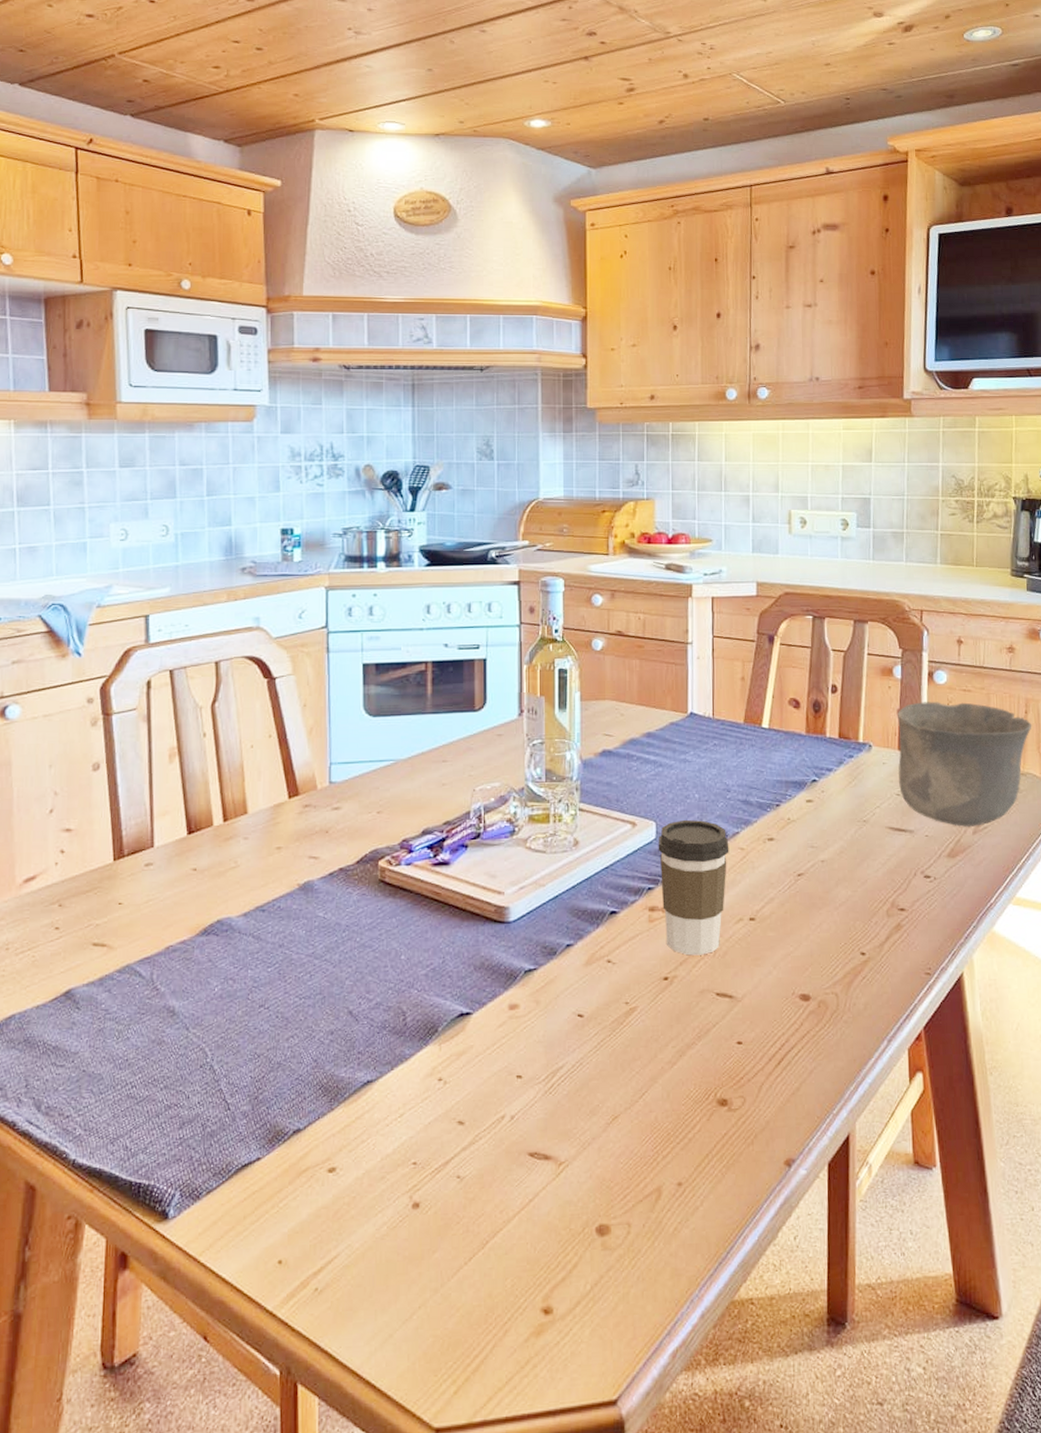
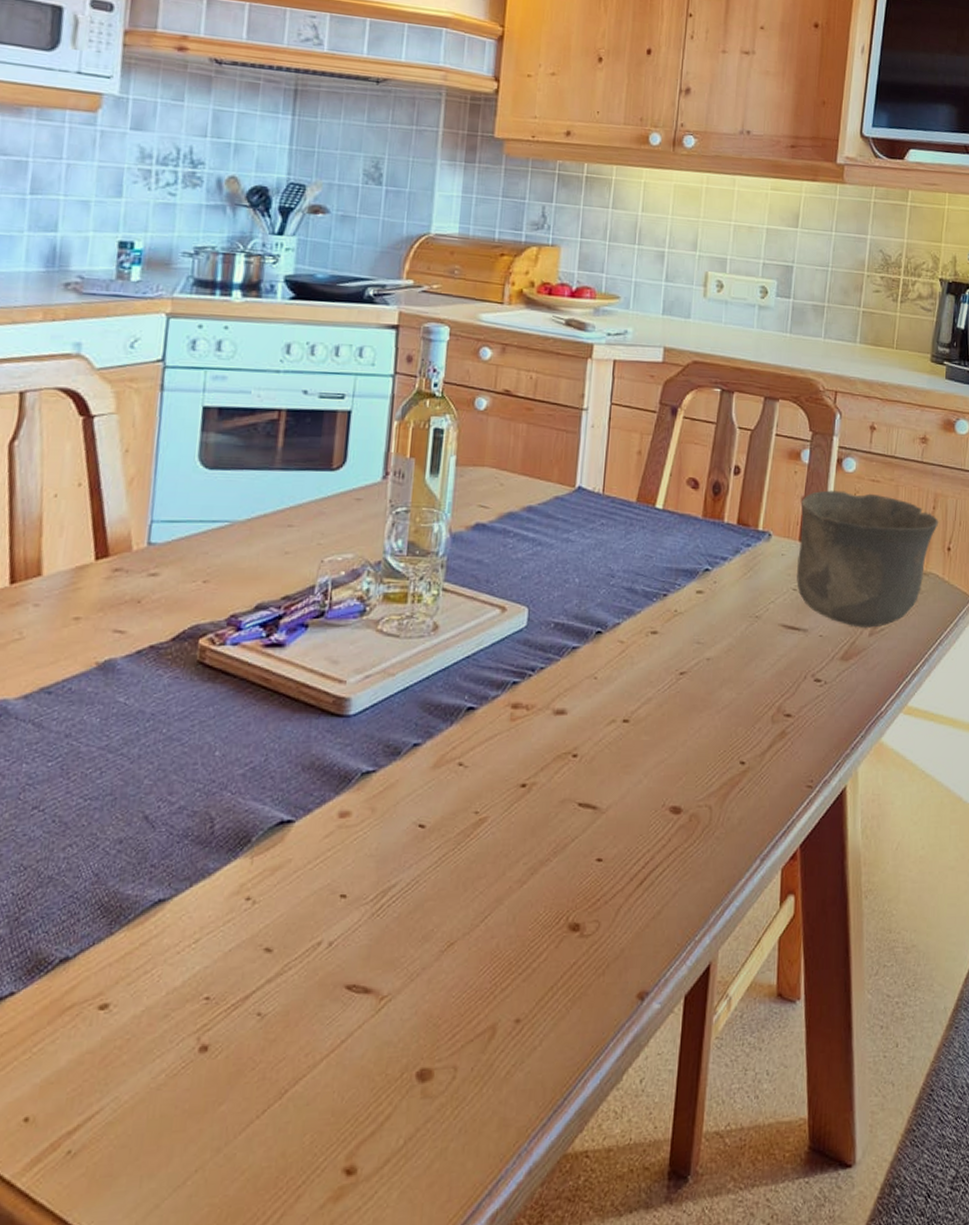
coffee cup: present [658,820,729,956] -> none [527,607,608,760]

